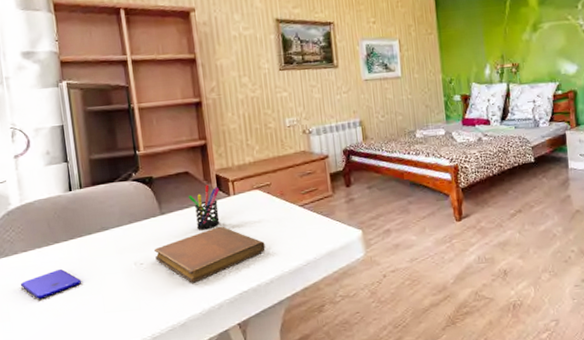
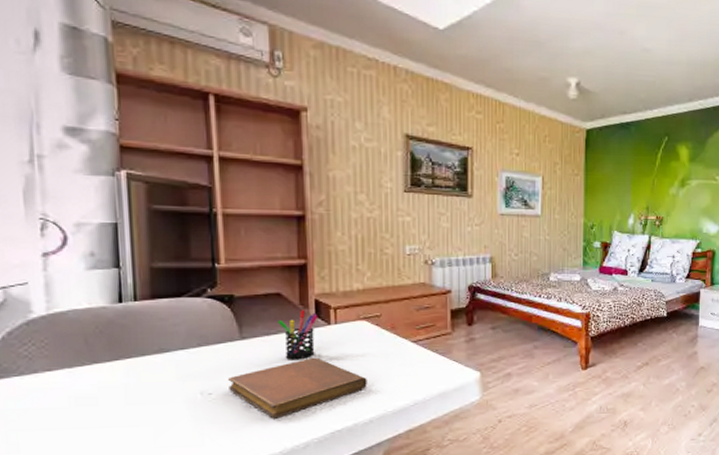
smartphone: present [20,269,82,299] -> none [38,395,127,429]

